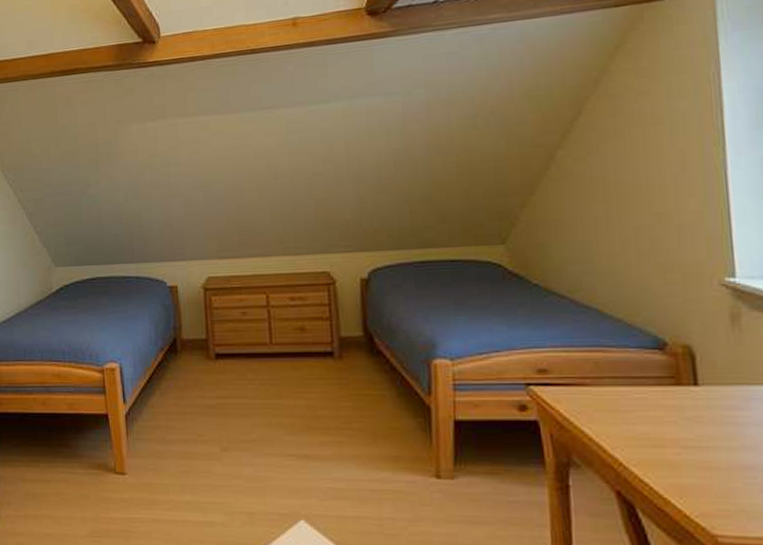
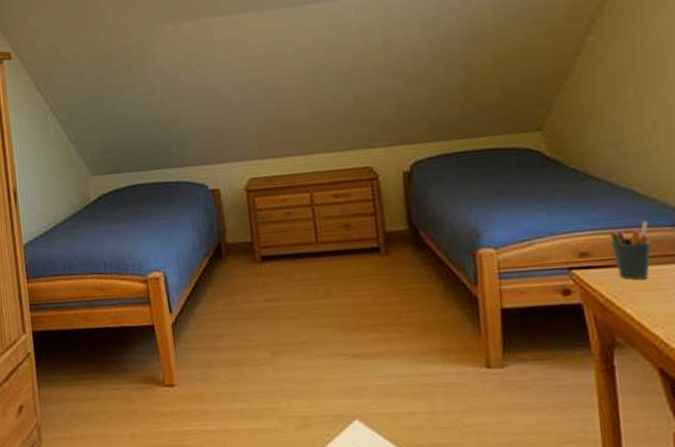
pen holder: none [570,340,614,399] -> present [609,220,651,280]

